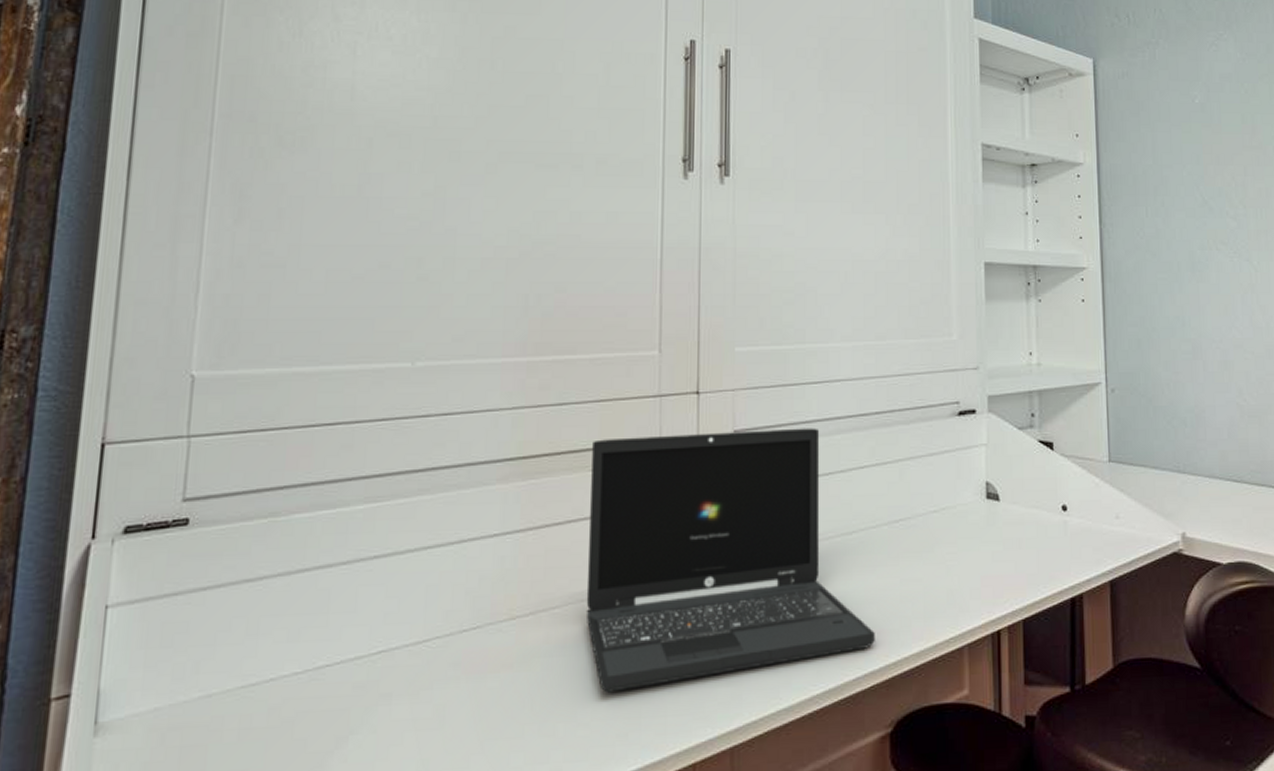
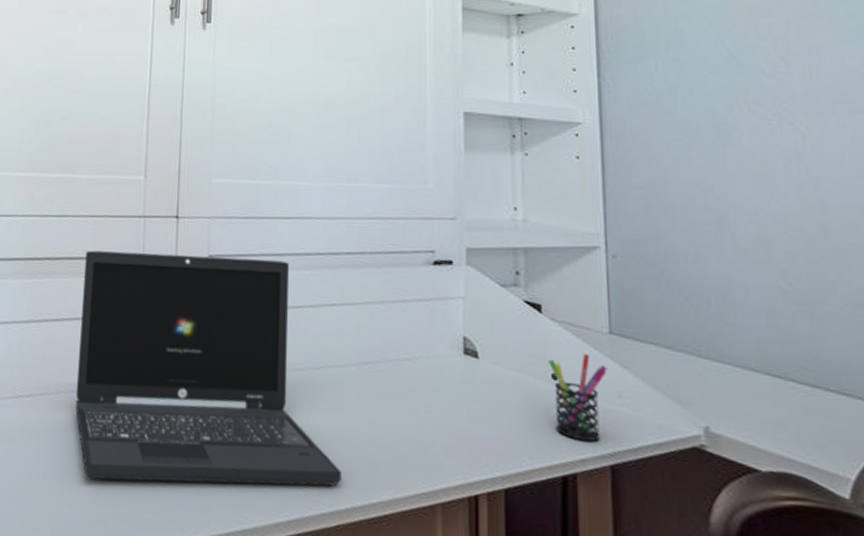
pen holder: none [1059,482,1107,564] -> present [548,353,607,442]

